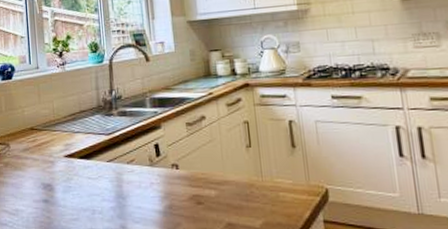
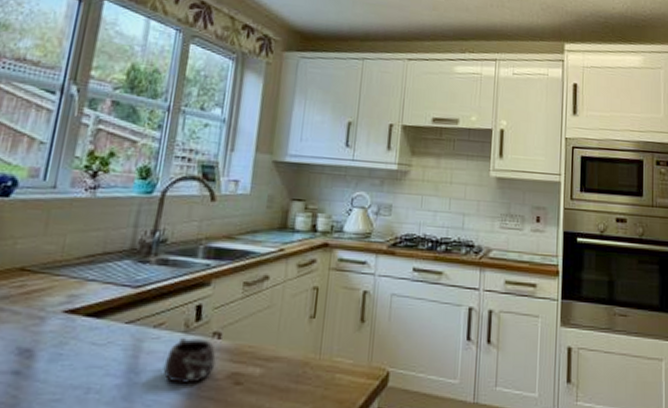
mug: none [141,170,179,205] -> present [163,338,216,383]

